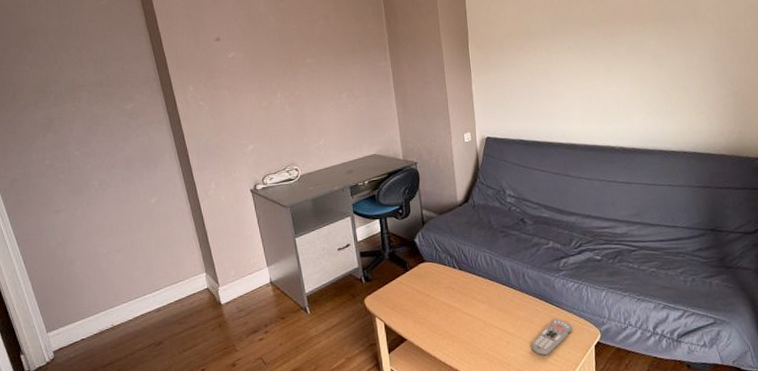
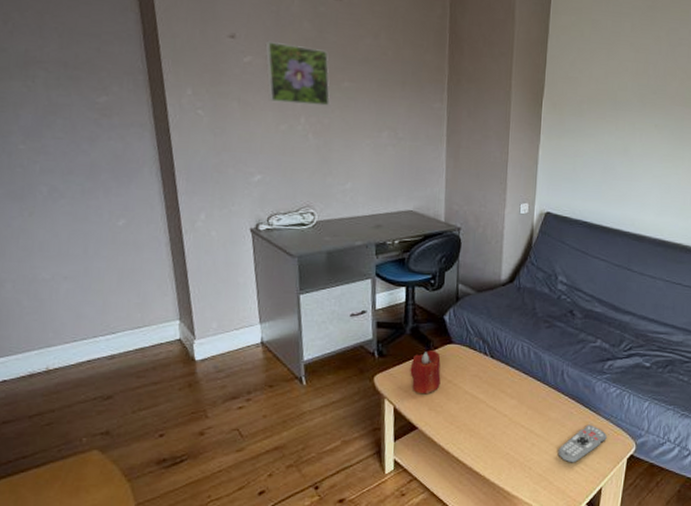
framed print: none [243,36,298,85] -> present [265,40,330,106]
candle: none [393,270,420,310] -> present [410,350,441,395]

